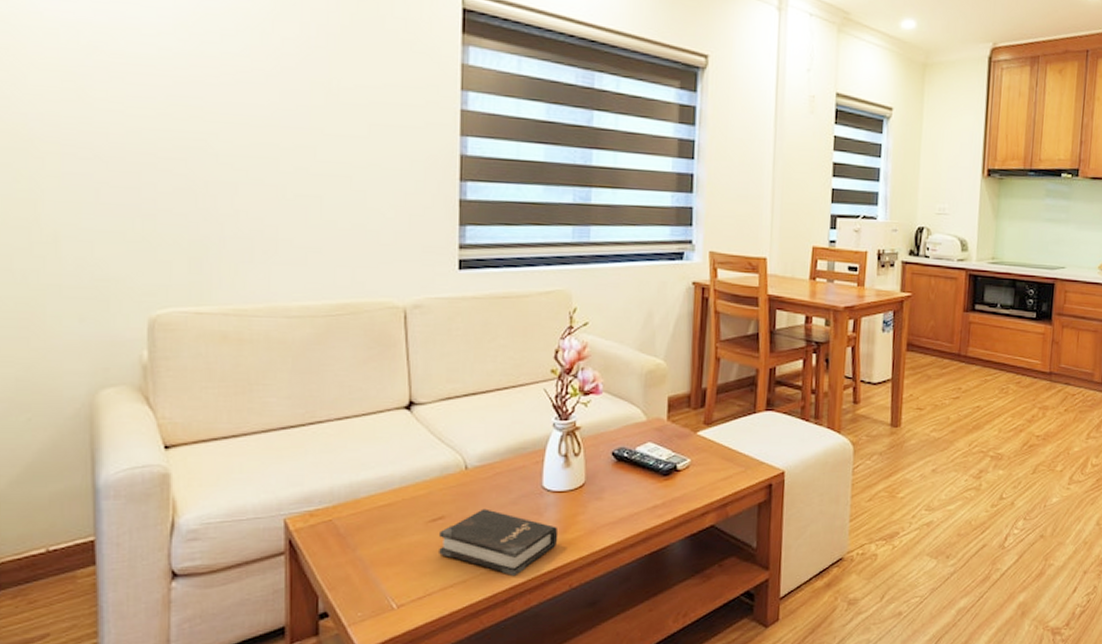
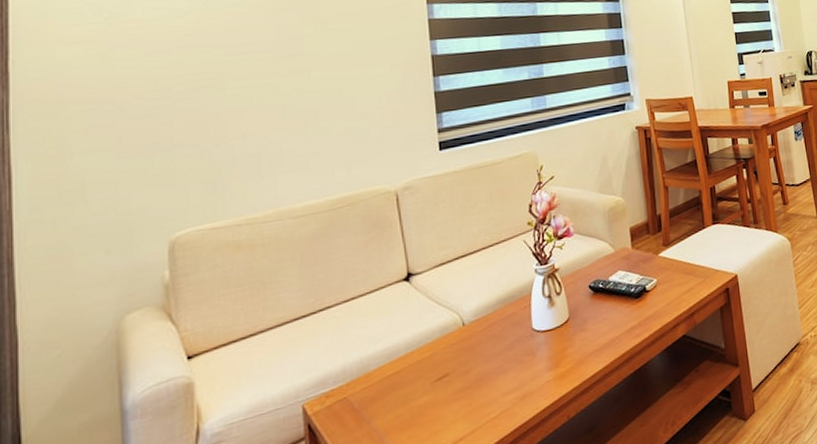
hardback book: present [439,508,559,577] -> none [445,358,552,419]

